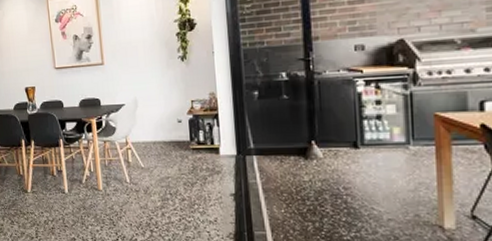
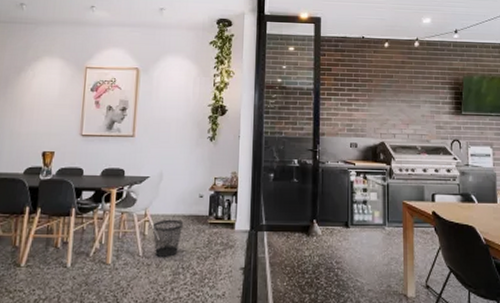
wastebasket: none [135,146,166,183] -> present [152,219,184,257]

